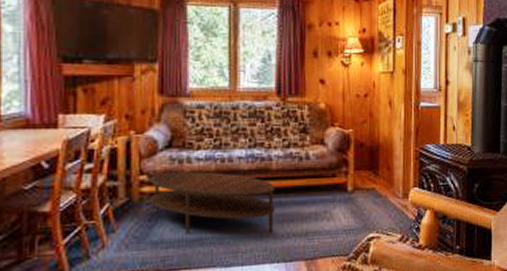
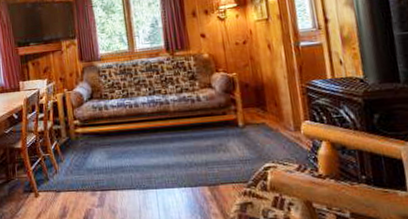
coffee table: present [150,171,276,234] -> none [81,115,177,163]

